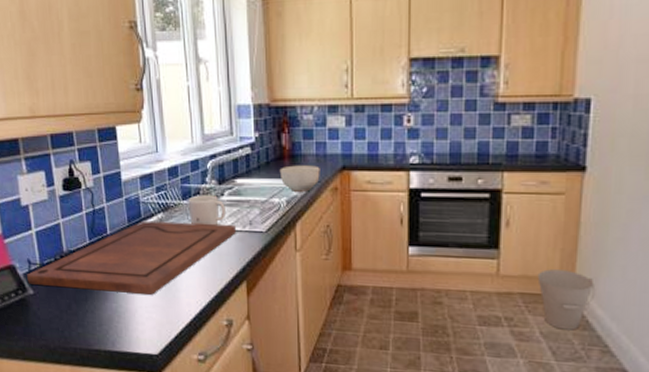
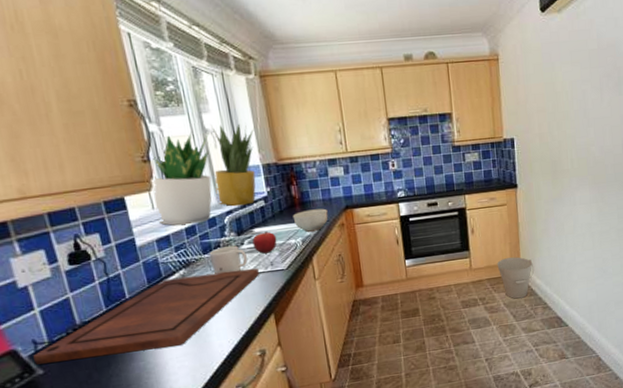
planter: none [142,60,201,165] -> present [153,132,212,226]
planter: none [202,53,251,151] -> present [211,124,256,206]
fruit: none [233,184,259,210] -> present [252,231,277,254]

